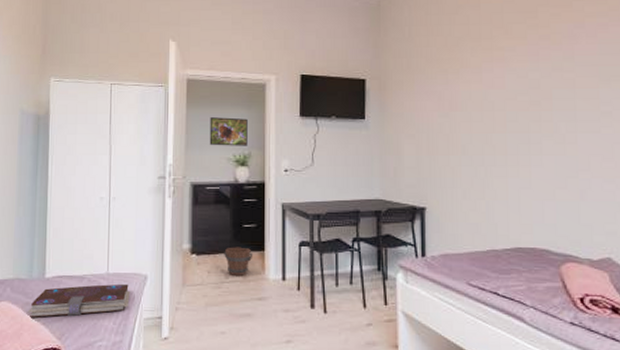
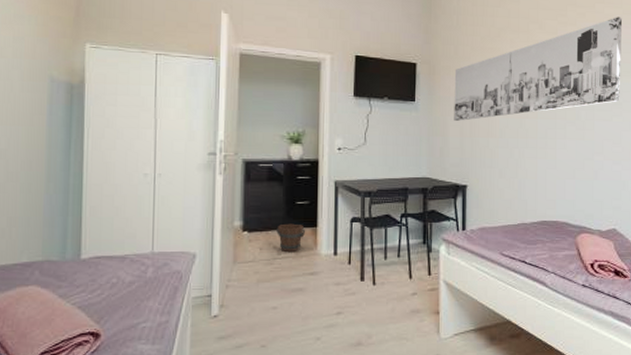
book: present [29,283,130,317] -> none [61,263,177,301]
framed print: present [209,117,248,146] -> none [263,94,302,124]
wall art: none [408,14,609,139] -> present [454,17,623,122]

